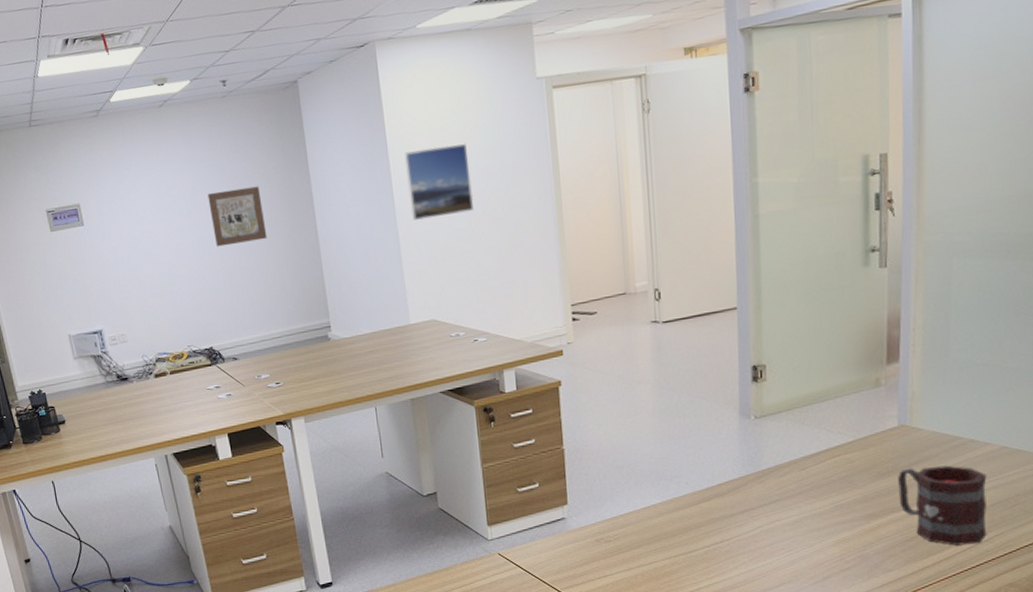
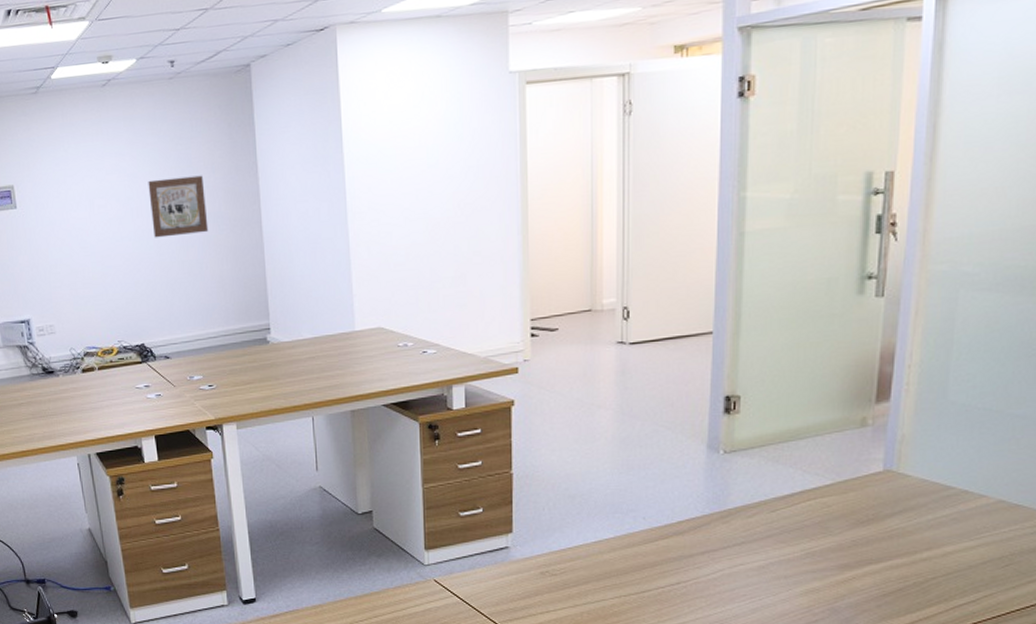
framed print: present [405,144,474,220] -> none [360,140,432,220]
mug: present [898,465,987,546] -> none [878,517,980,605]

